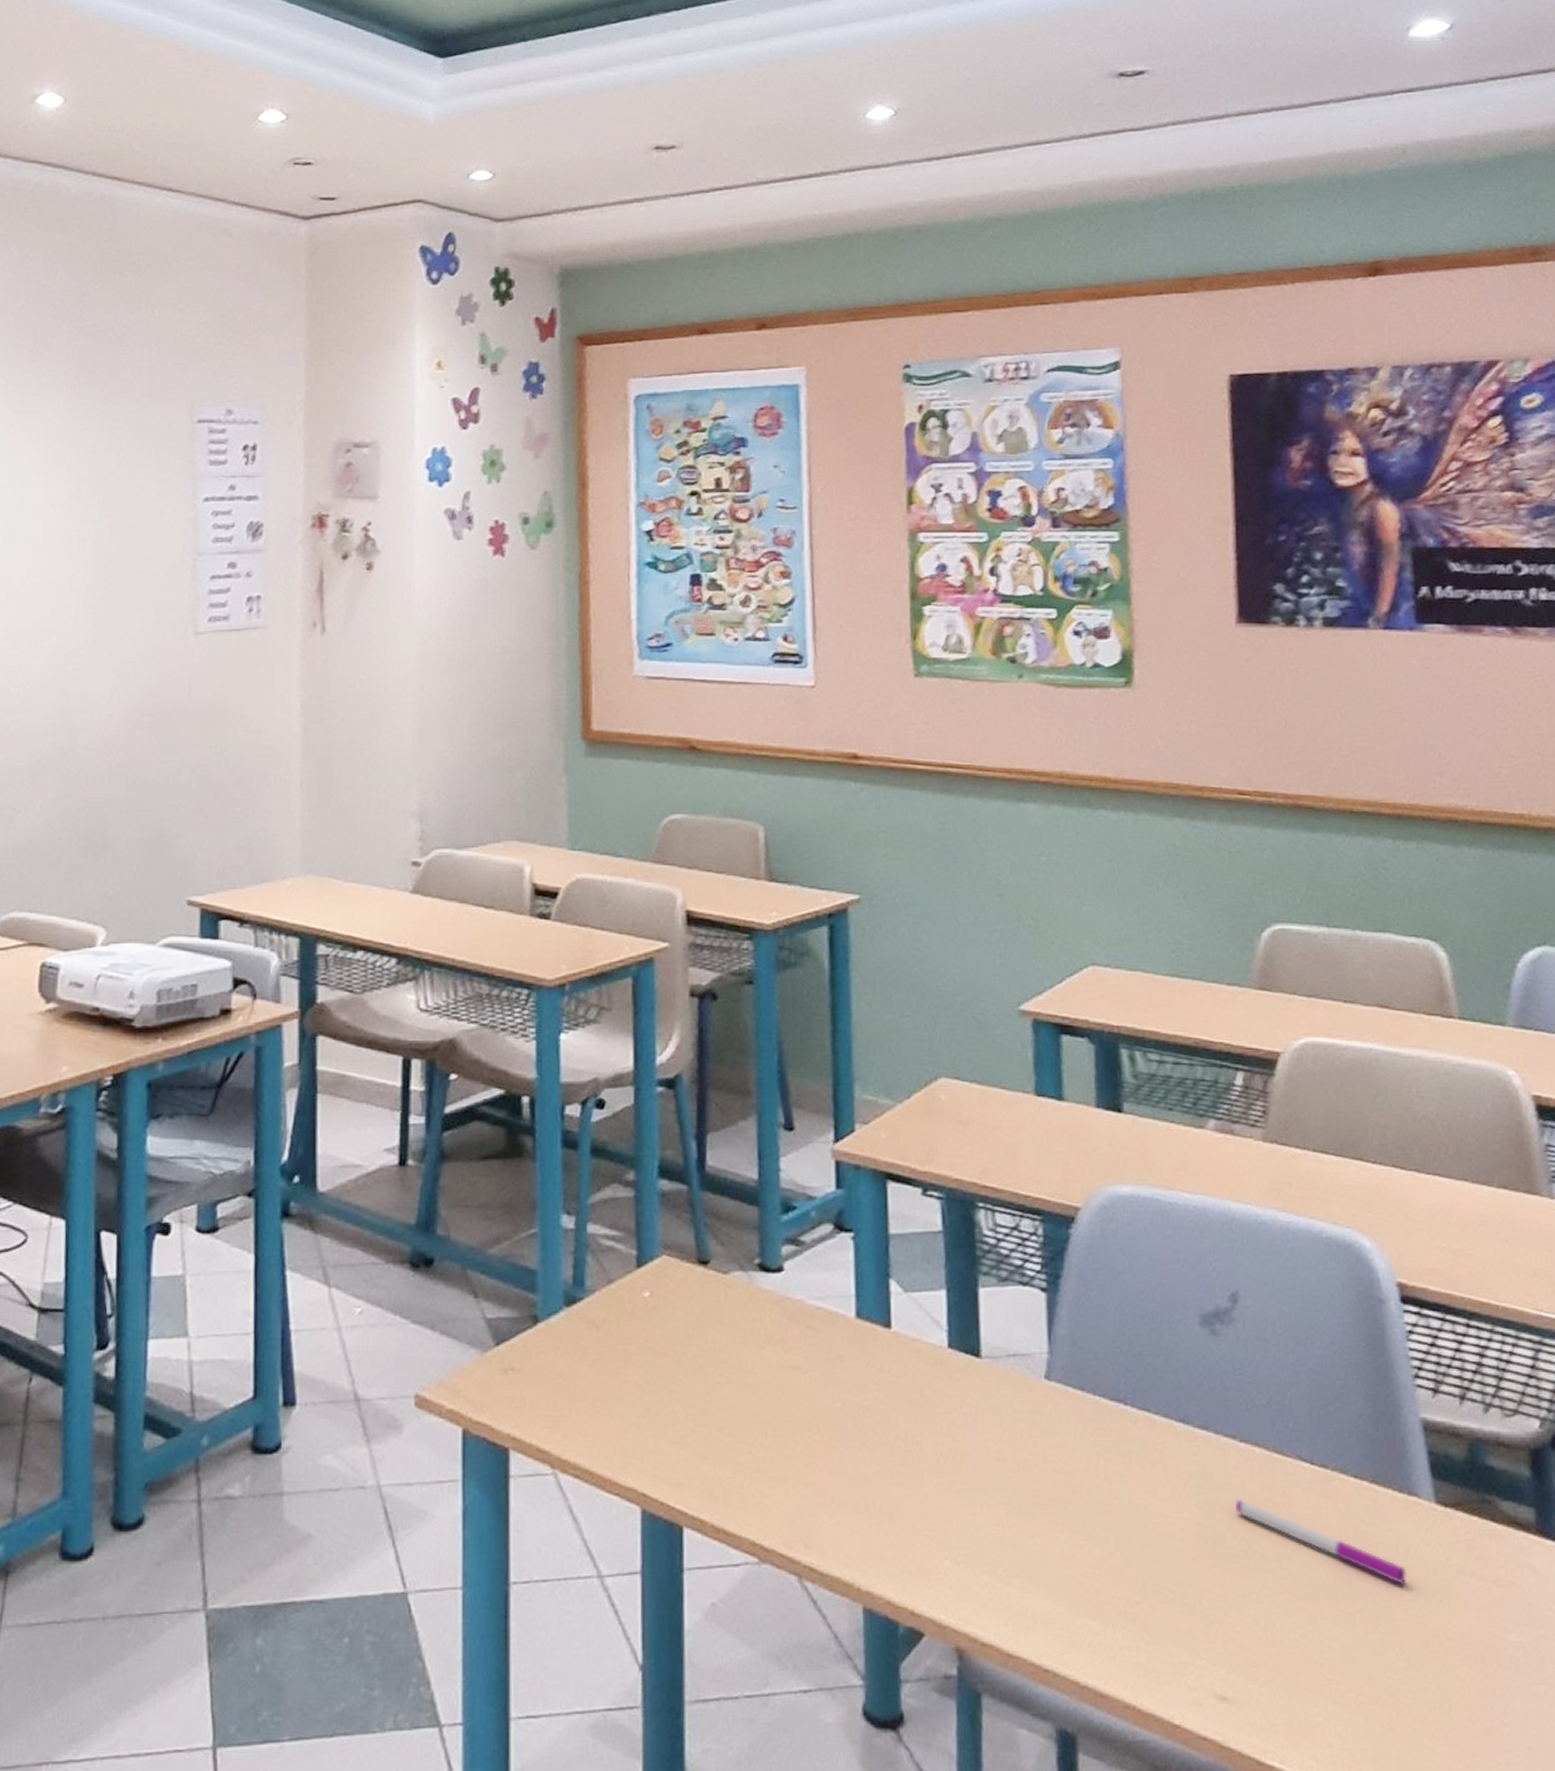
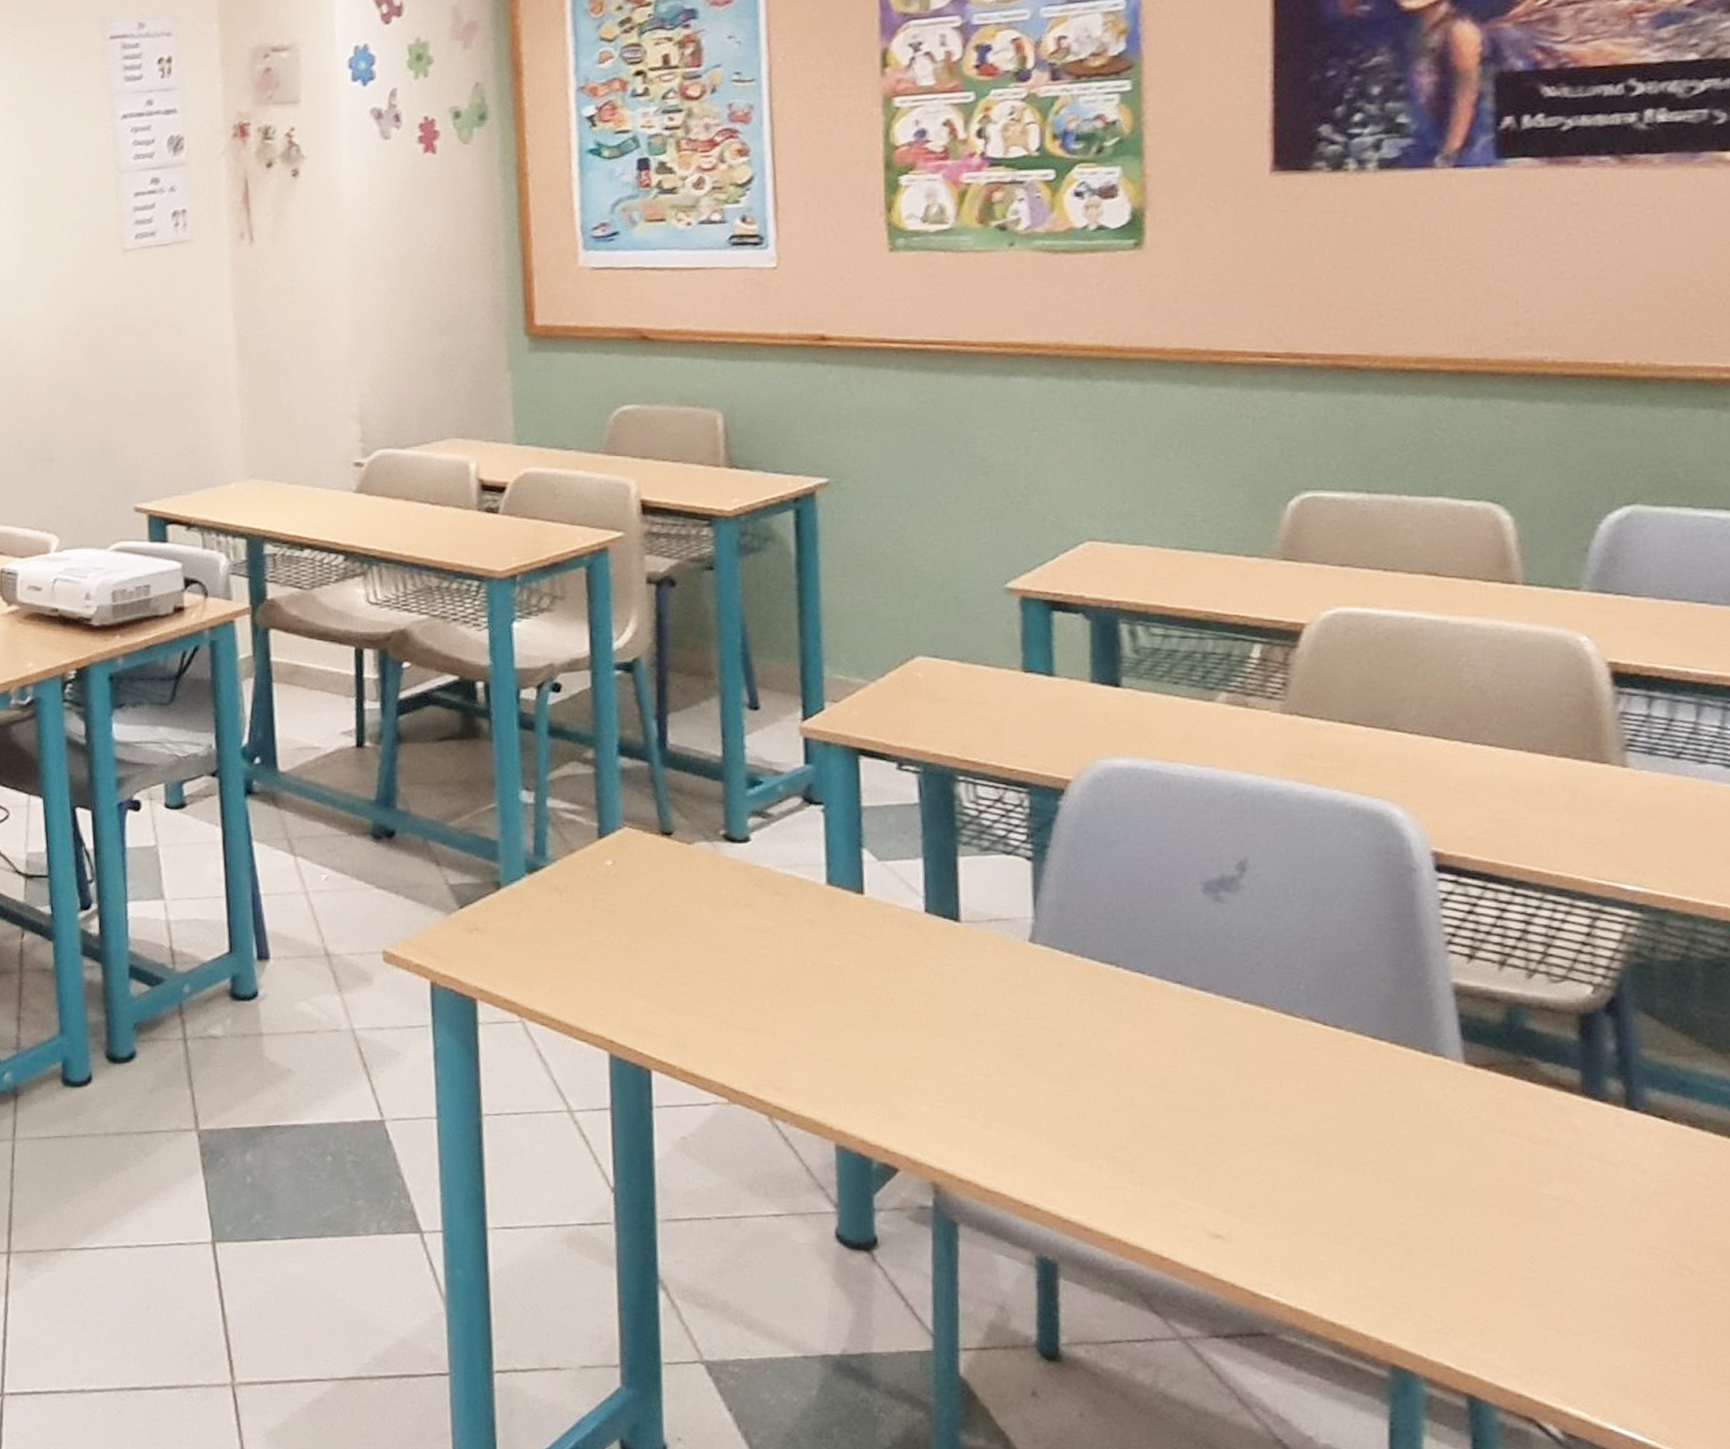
pen: present [1234,1499,1407,1585] -> none [1235,1056,1427,1139]

